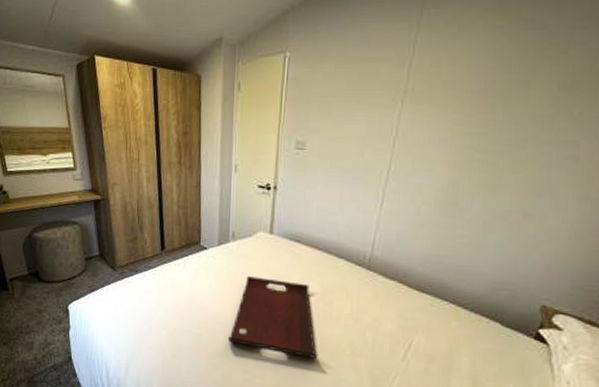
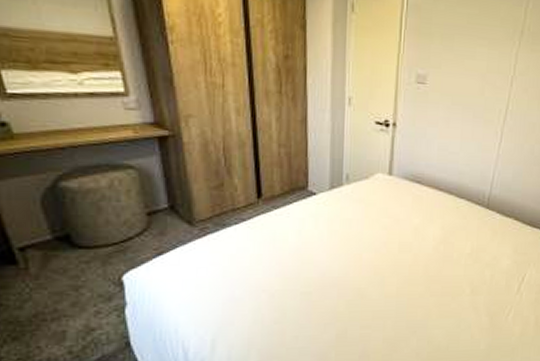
serving tray: present [227,276,318,358] -> none [341,223,439,303]

